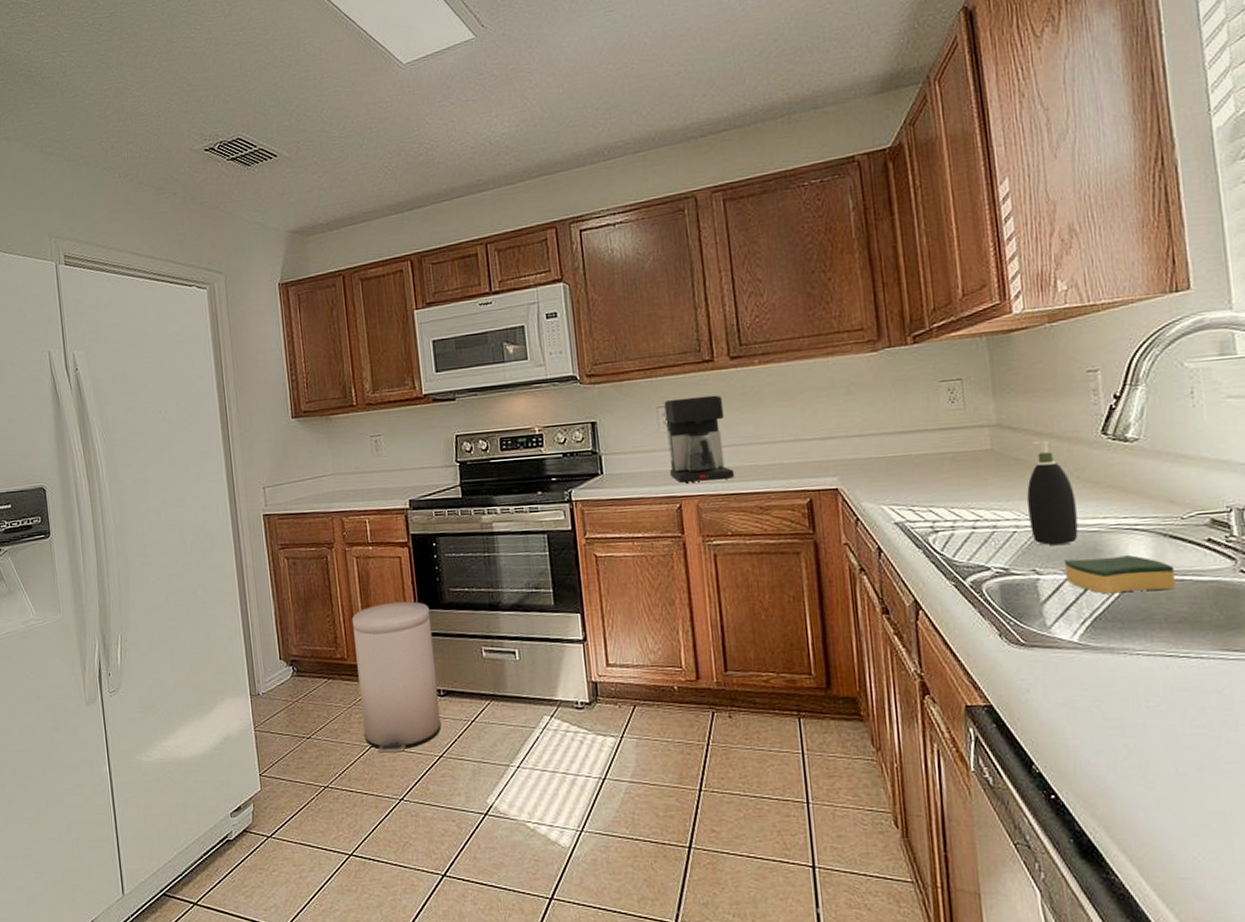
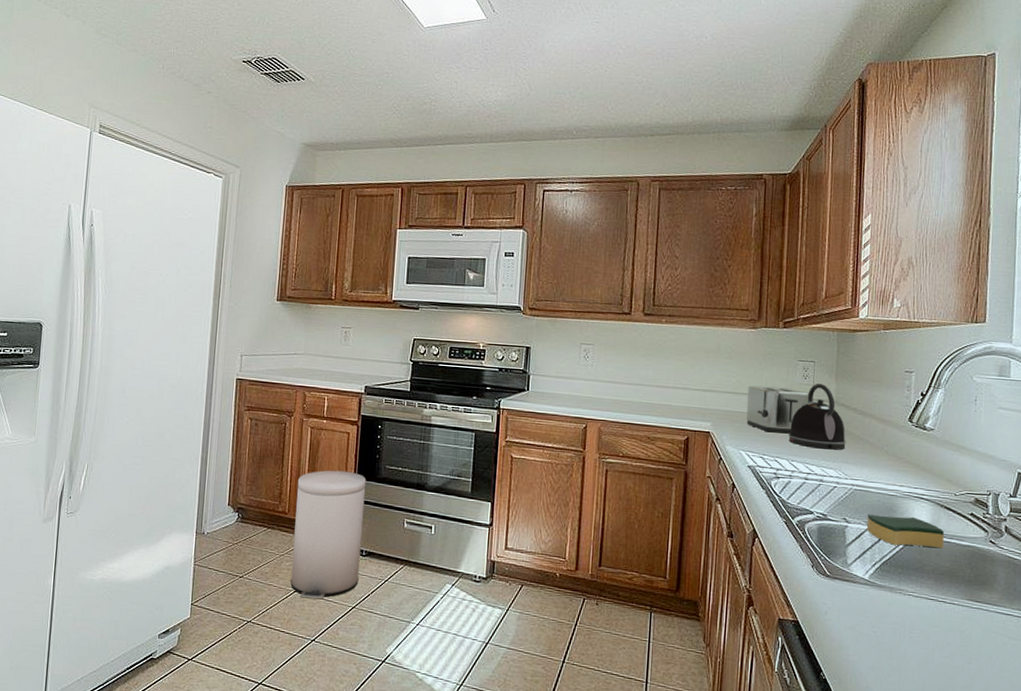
coffee maker: present [664,395,735,483] -> none [581,339,633,411]
toaster: none [878,418,963,478] -> present [746,385,810,434]
kettle: none [941,404,1022,488] -> present [788,383,847,450]
soap dispenser: present [1026,441,1079,545] -> none [847,419,883,502]

